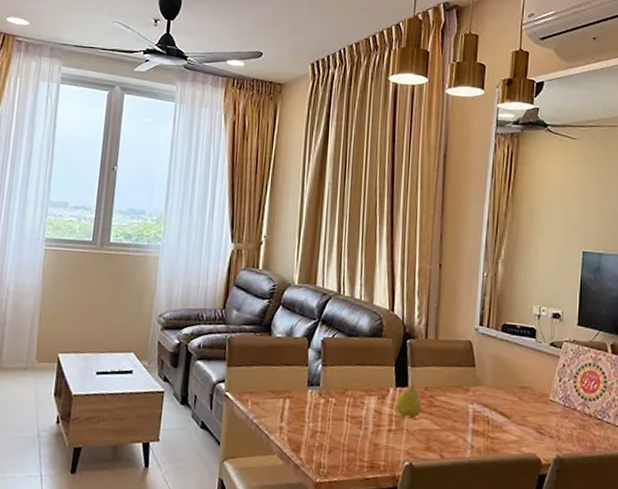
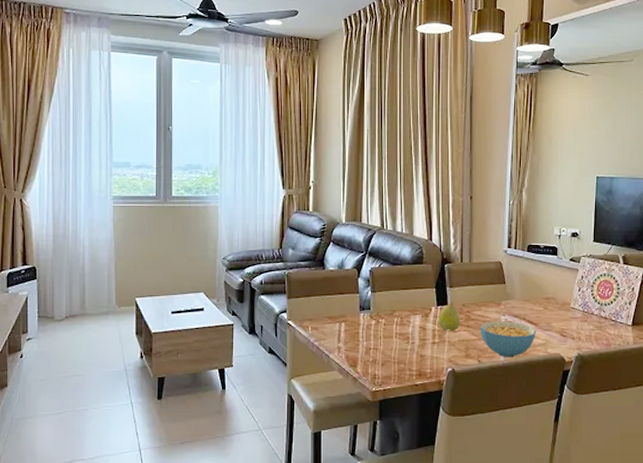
cereal bowl: none [444,409,508,455] -> present [480,321,536,358]

